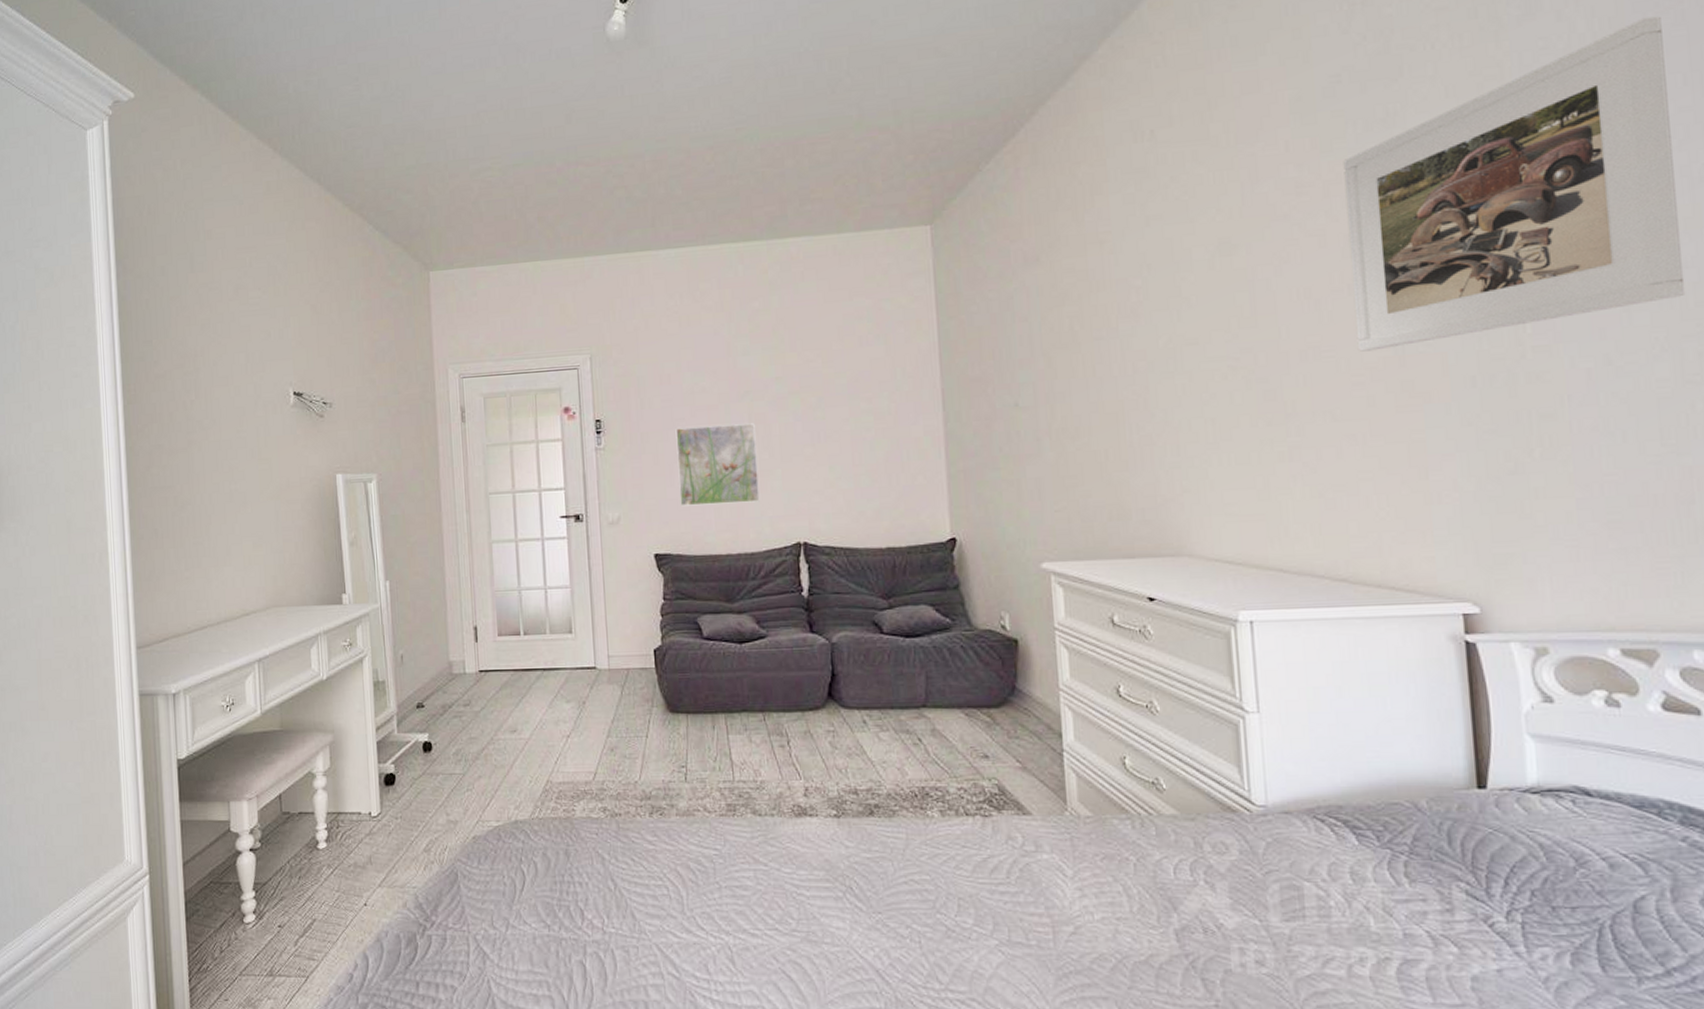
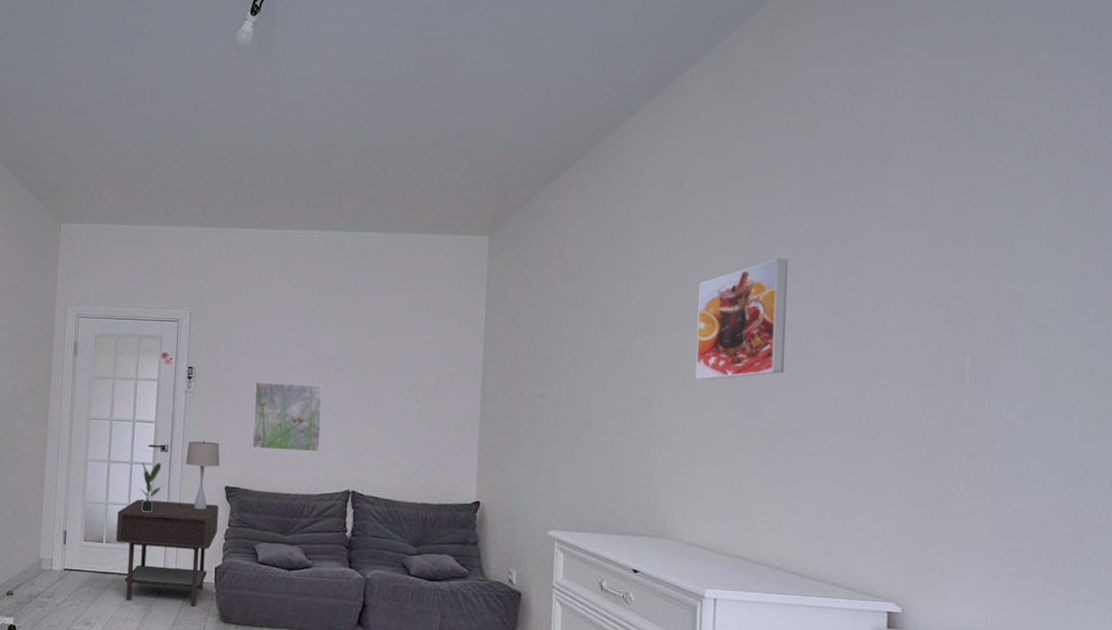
side table: none [533,576,652,700] -> present [116,499,220,607]
potted plant: none [554,535,584,595] -> present [138,461,164,513]
table lamp: none [605,504,645,585] -> present [186,441,220,510]
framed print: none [1188,208,1303,365] -> present [695,258,789,381]
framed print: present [1343,16,1686,352] -> none [828,138,1102,386]

